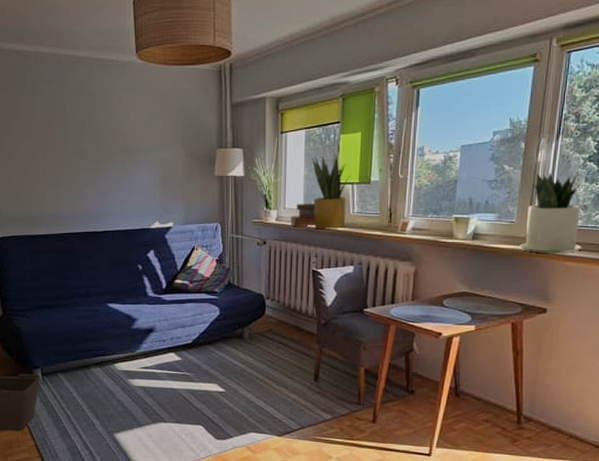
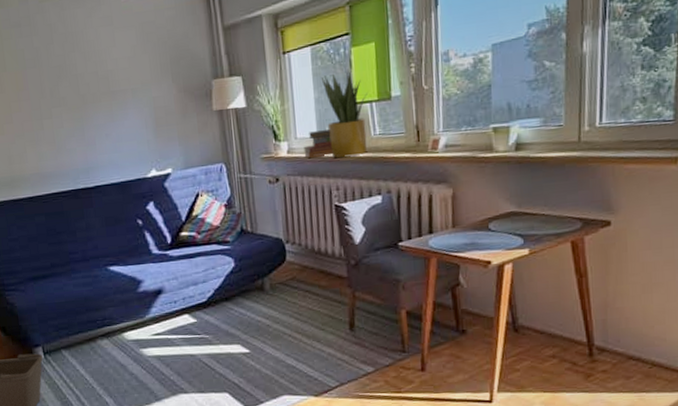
planter: present [520,171,584,254] -> none [572,59,645,158]

